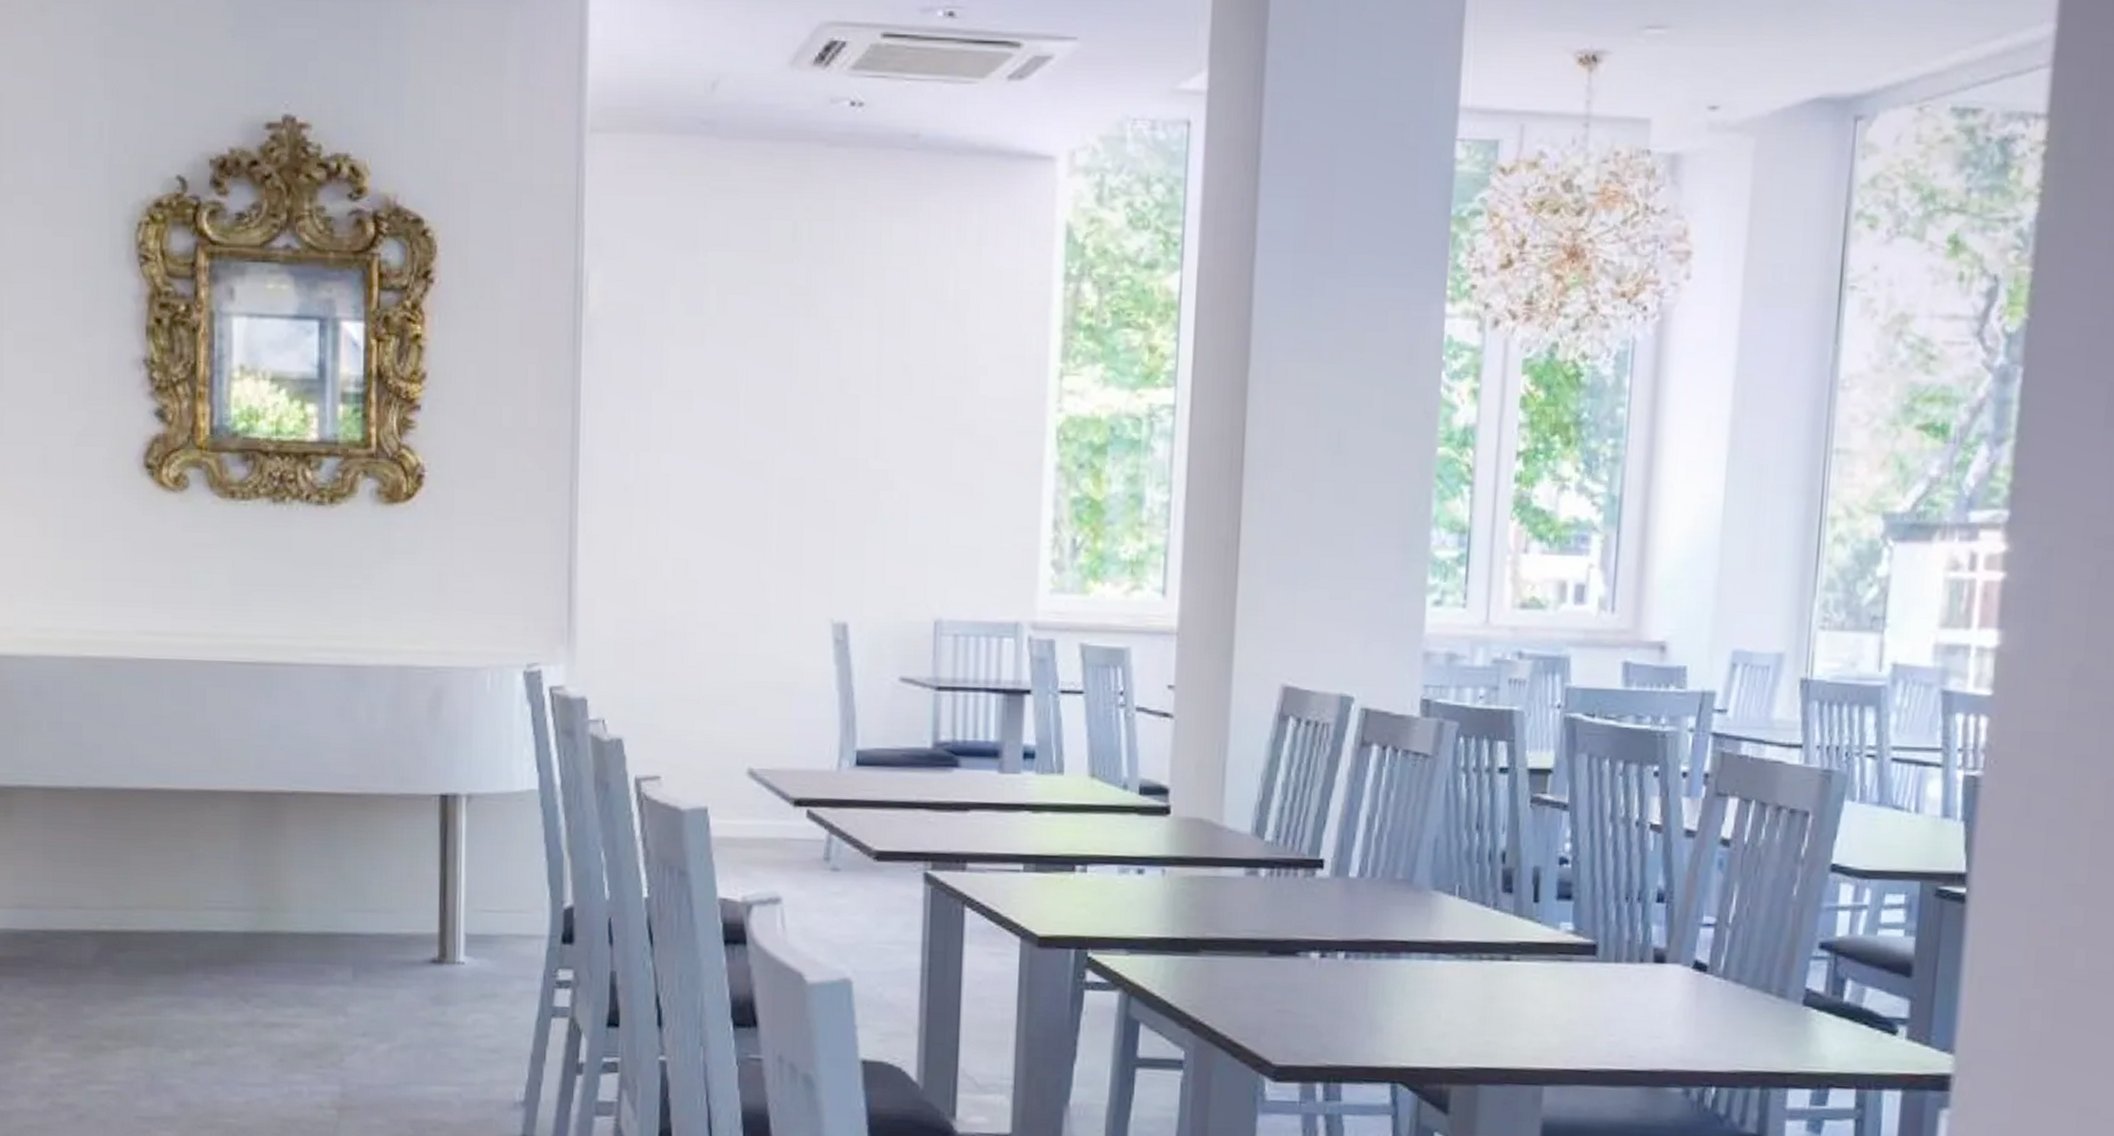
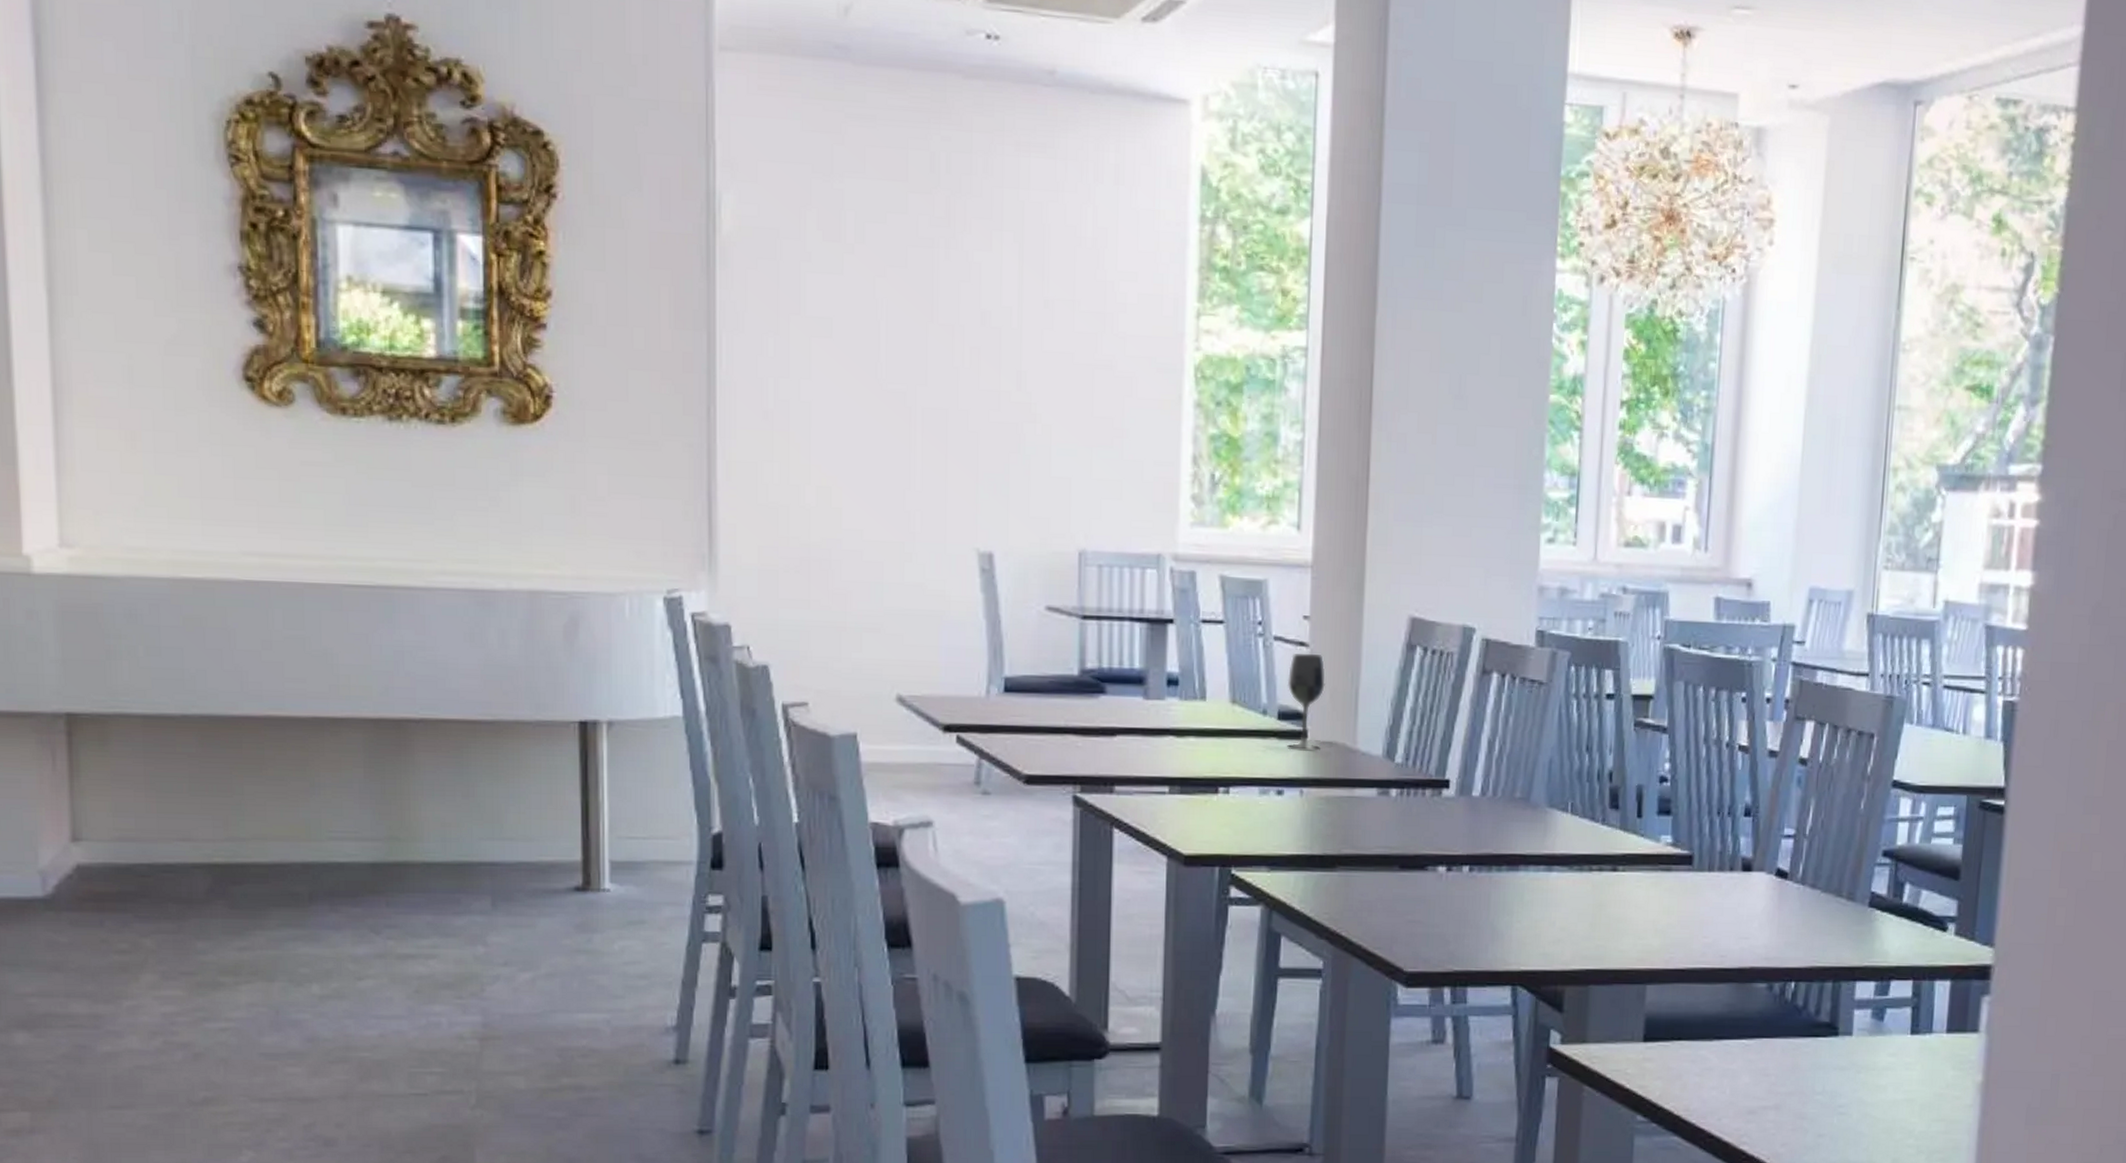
wine glass: none [1149,724,1191,828] -> present [1287,653,1326,751]

